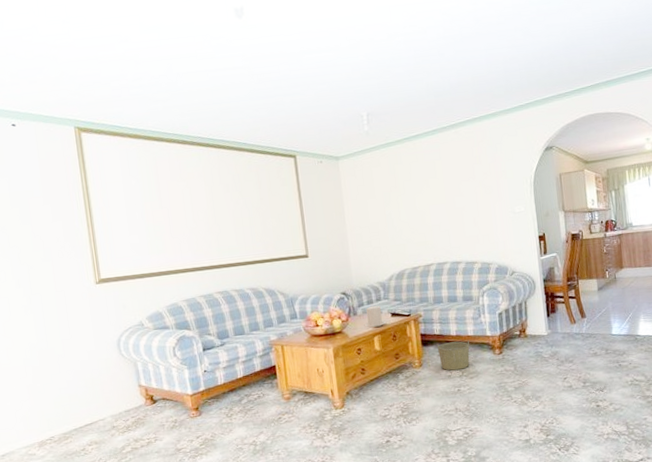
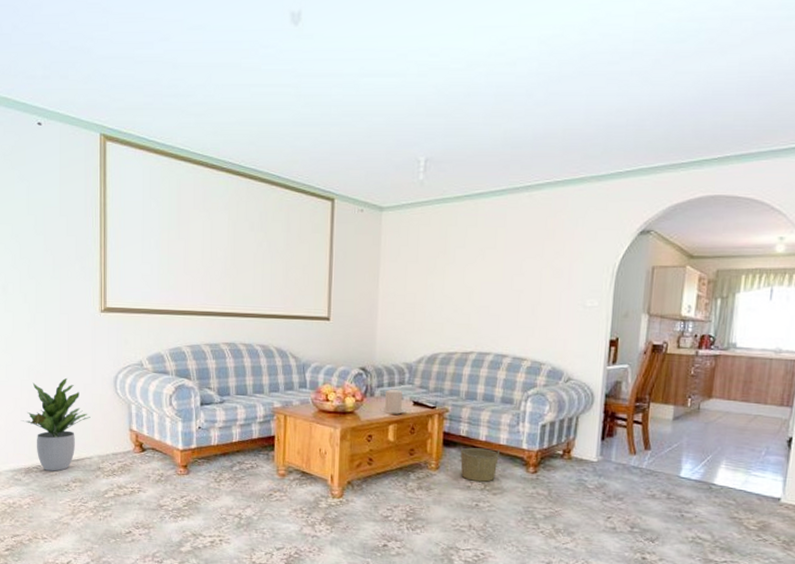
potted plant: none [29,350,99,440] -> present [22,378,90,472]

